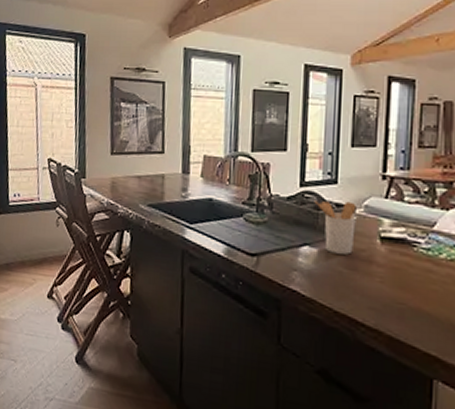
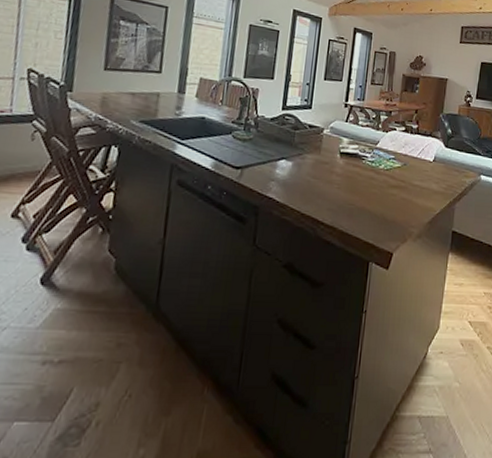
utensil holder: present [314,200,357,255] -> none [292,122,325,167]

